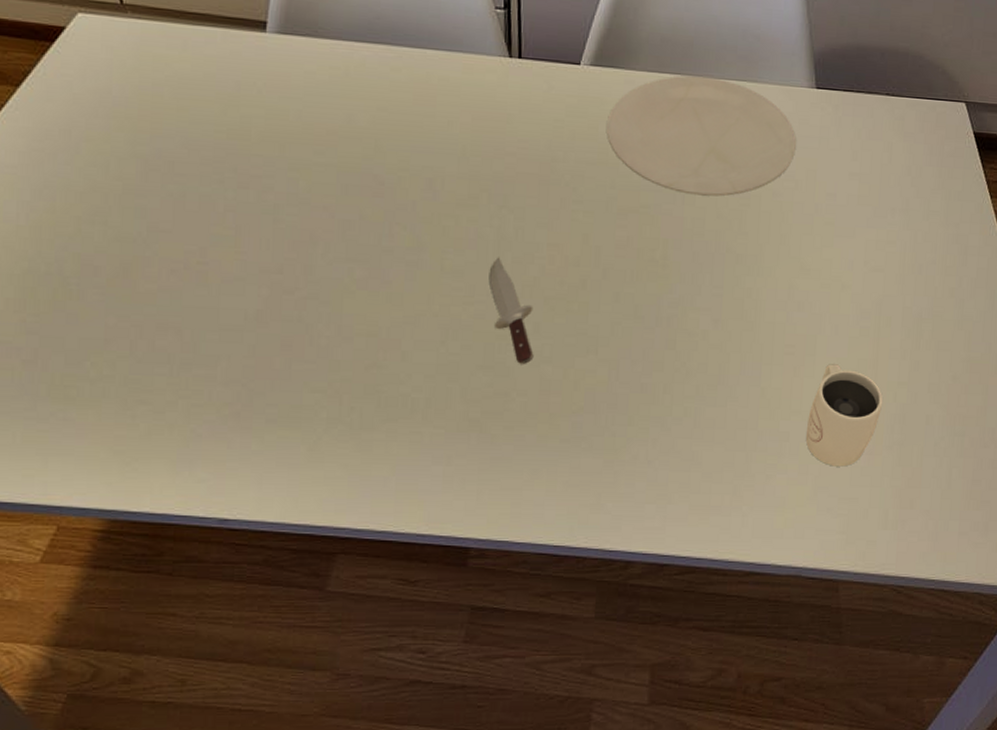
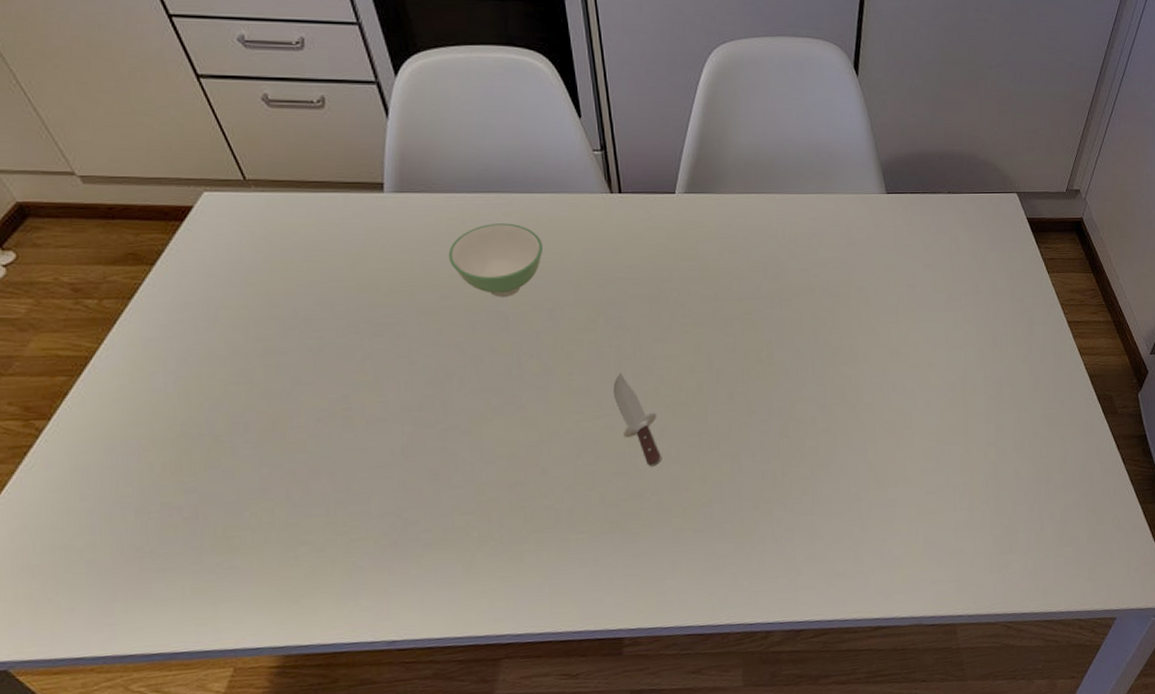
bowl: none [327,77,430,160] -> present [448,223,544,297]
plate: present [607,75,796,196] -> none [705,193,875,299]
mug: present [806,363,883,467] -> none [912,432,976,524]

